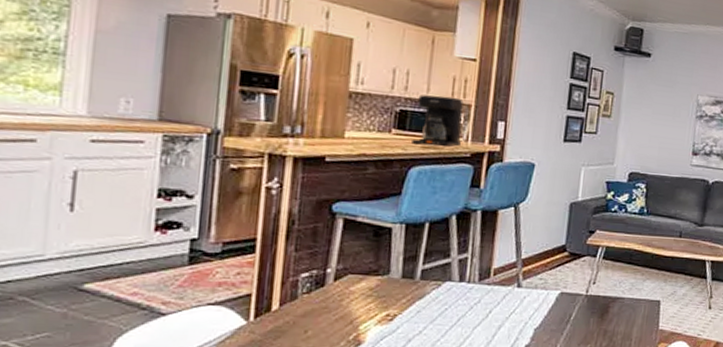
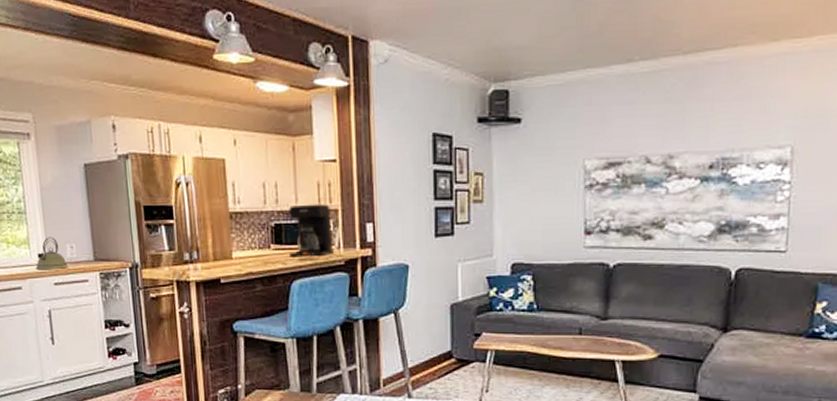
kettle: none [66,86,117,126] -> present [36,237,68,270]

